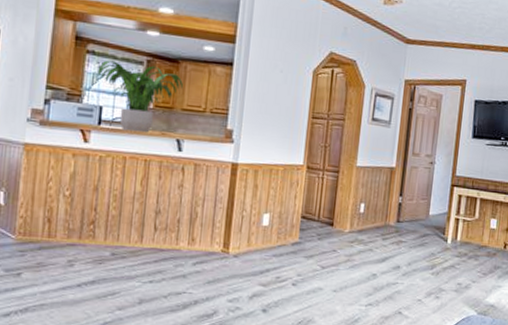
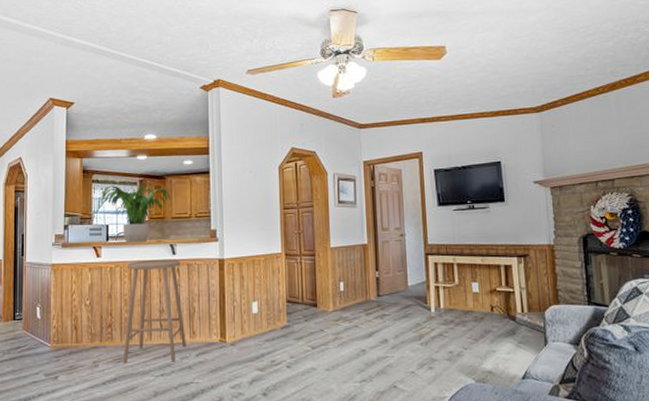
stool: none [104,153,187,269] -> present [123,260,186,362]

